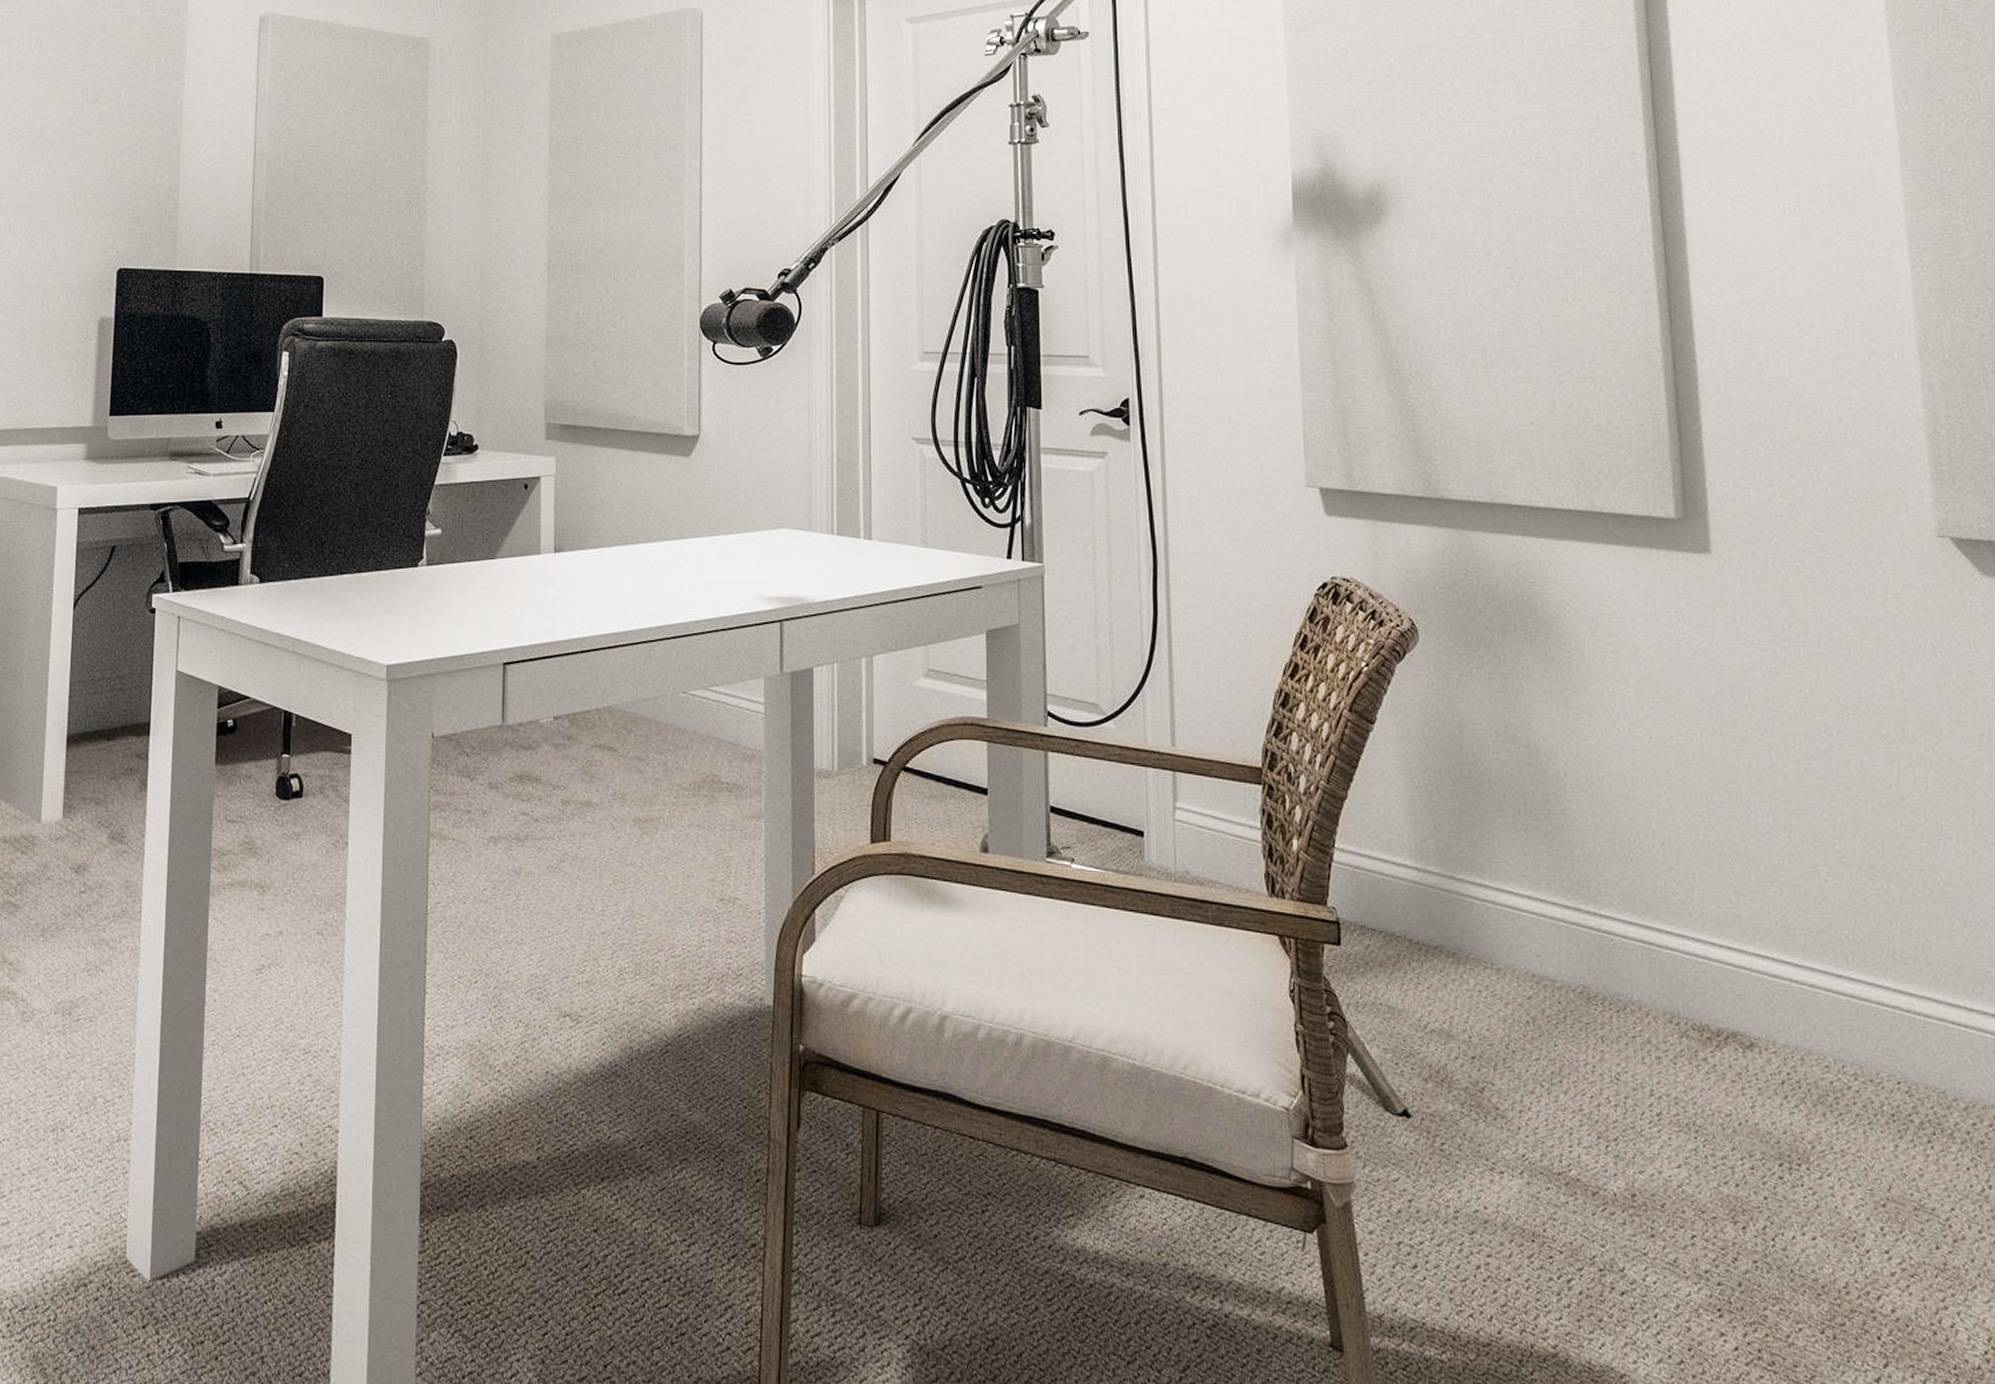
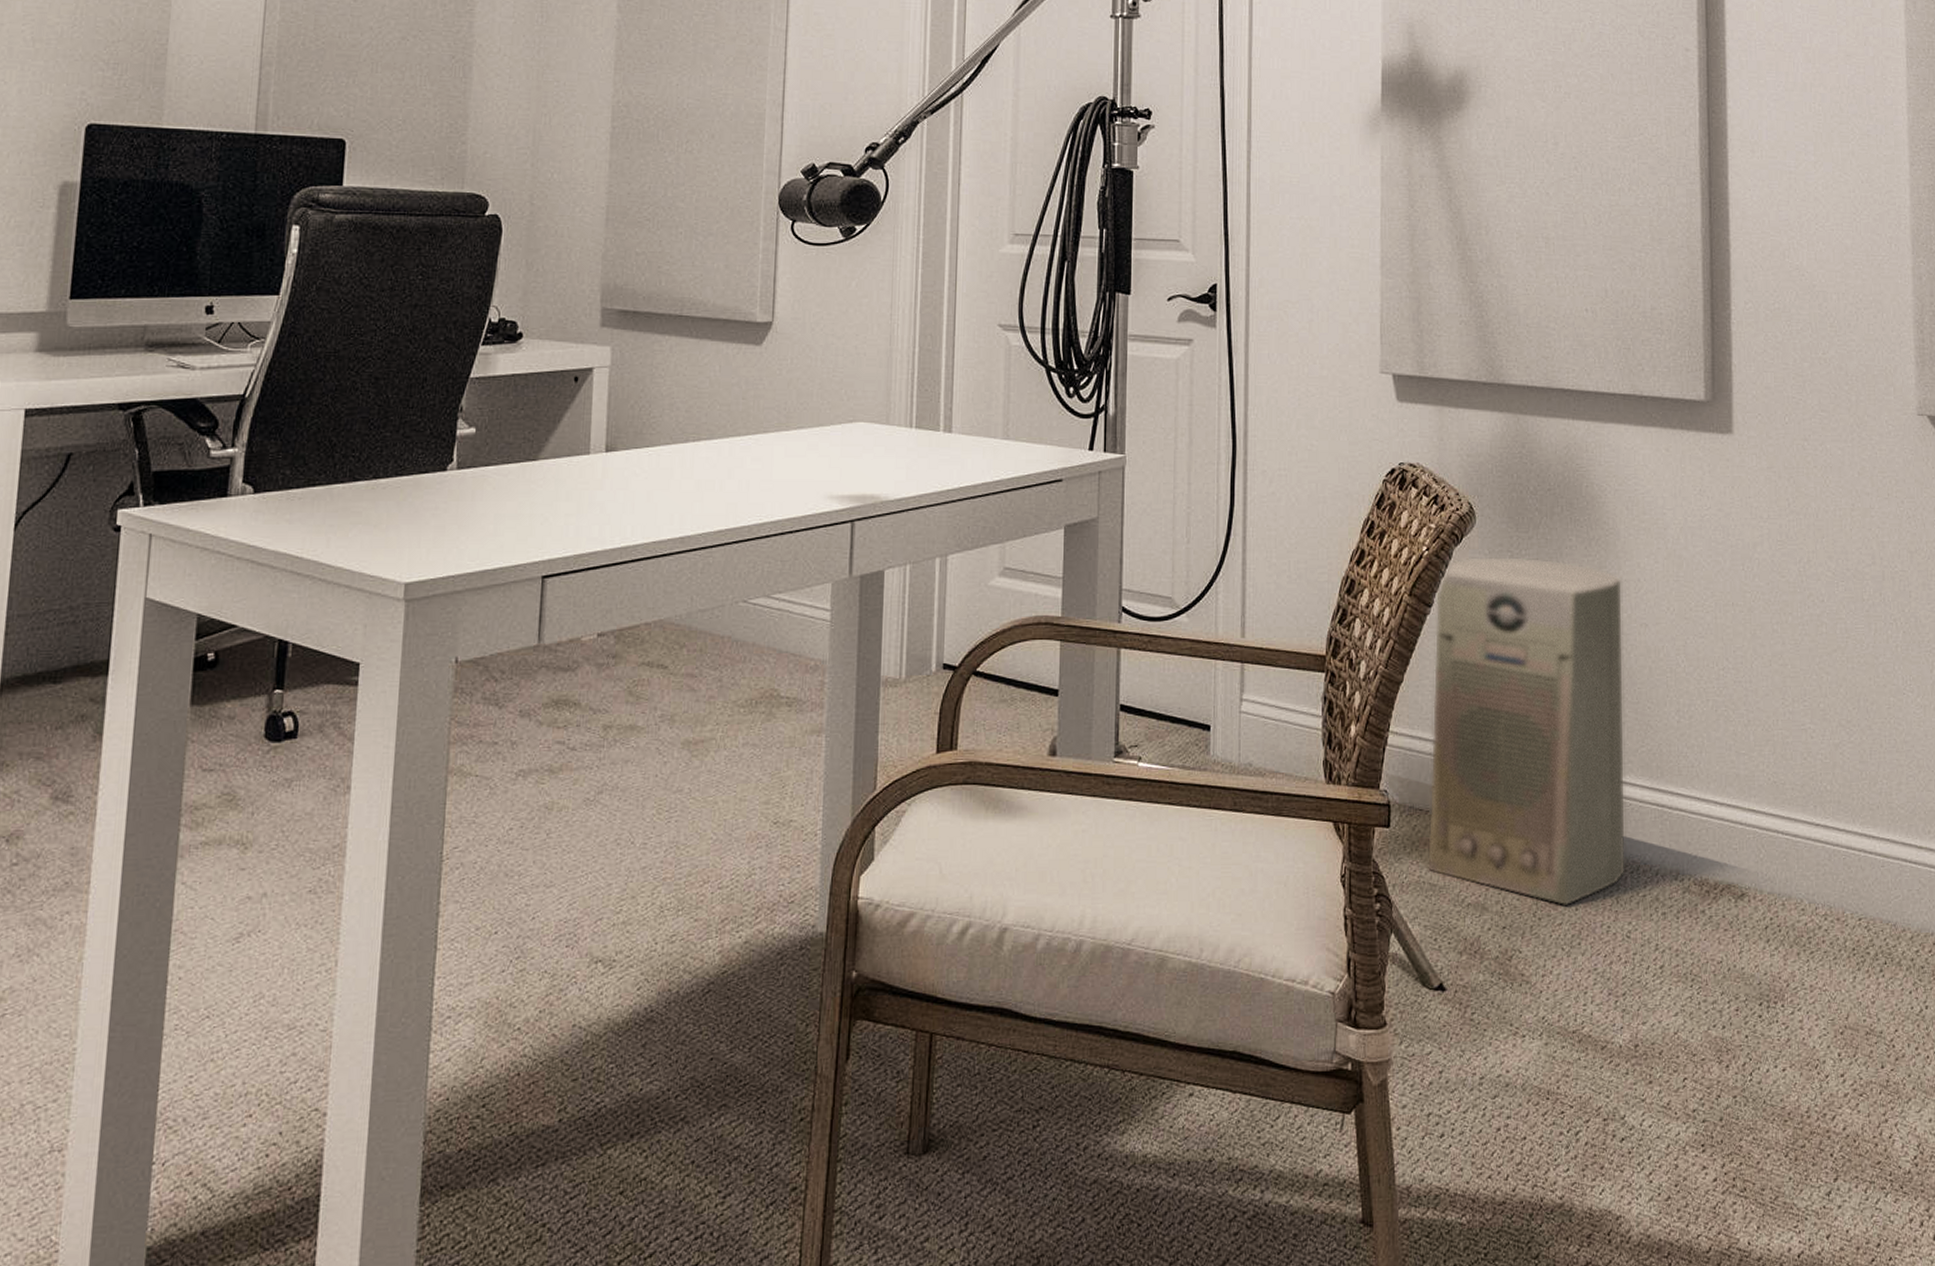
air purifier: none [1379,673,1612,1041] -> present [1427,556,1627,907]

